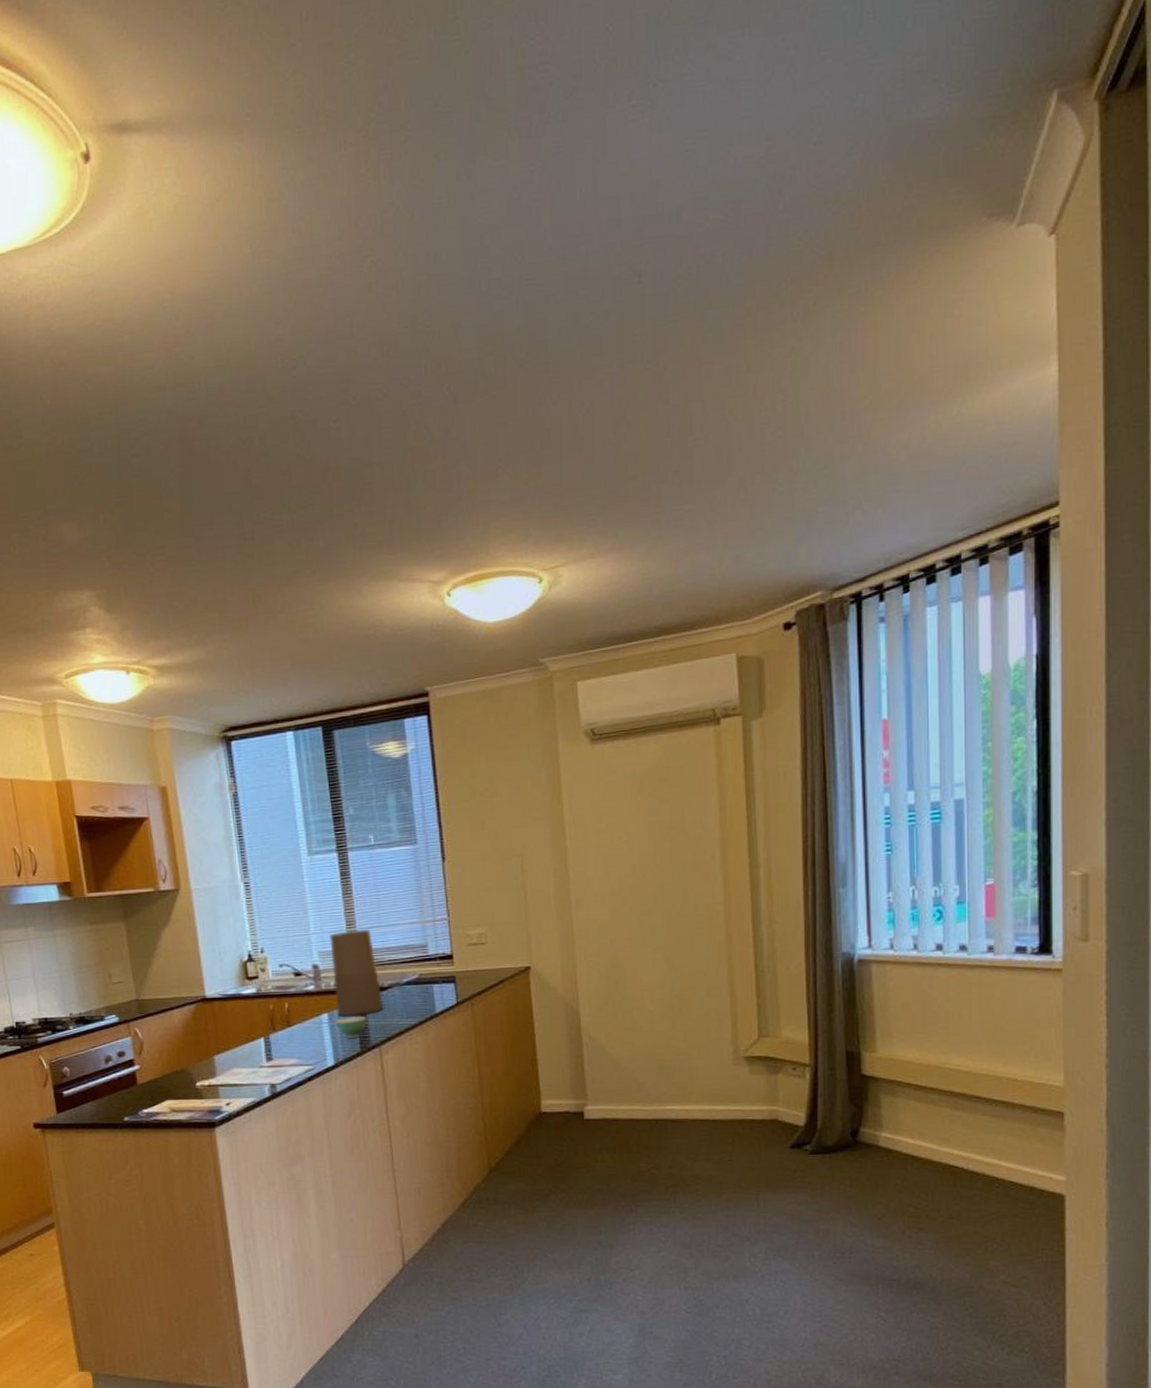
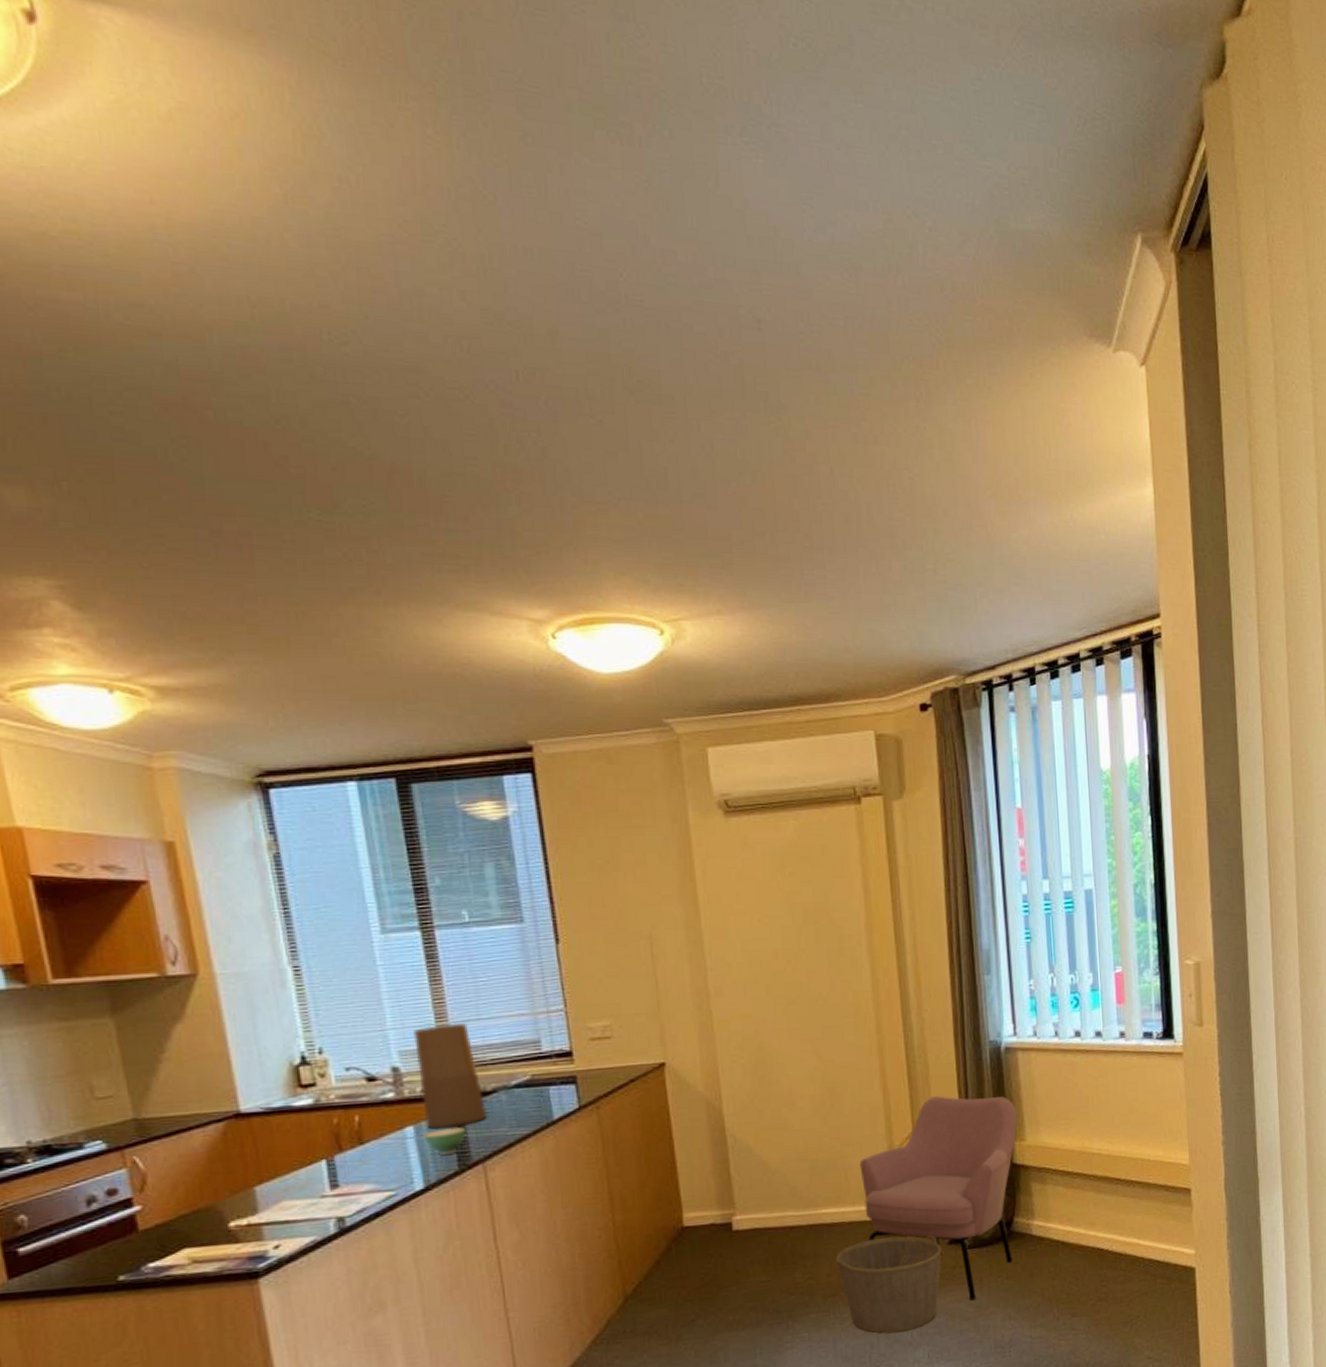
basket: none [678,1136,783,1227] -> present [835,1236,942,1334]
armchair: none [705,1005,868,1204] -> present [859,1096,1018,1300]

